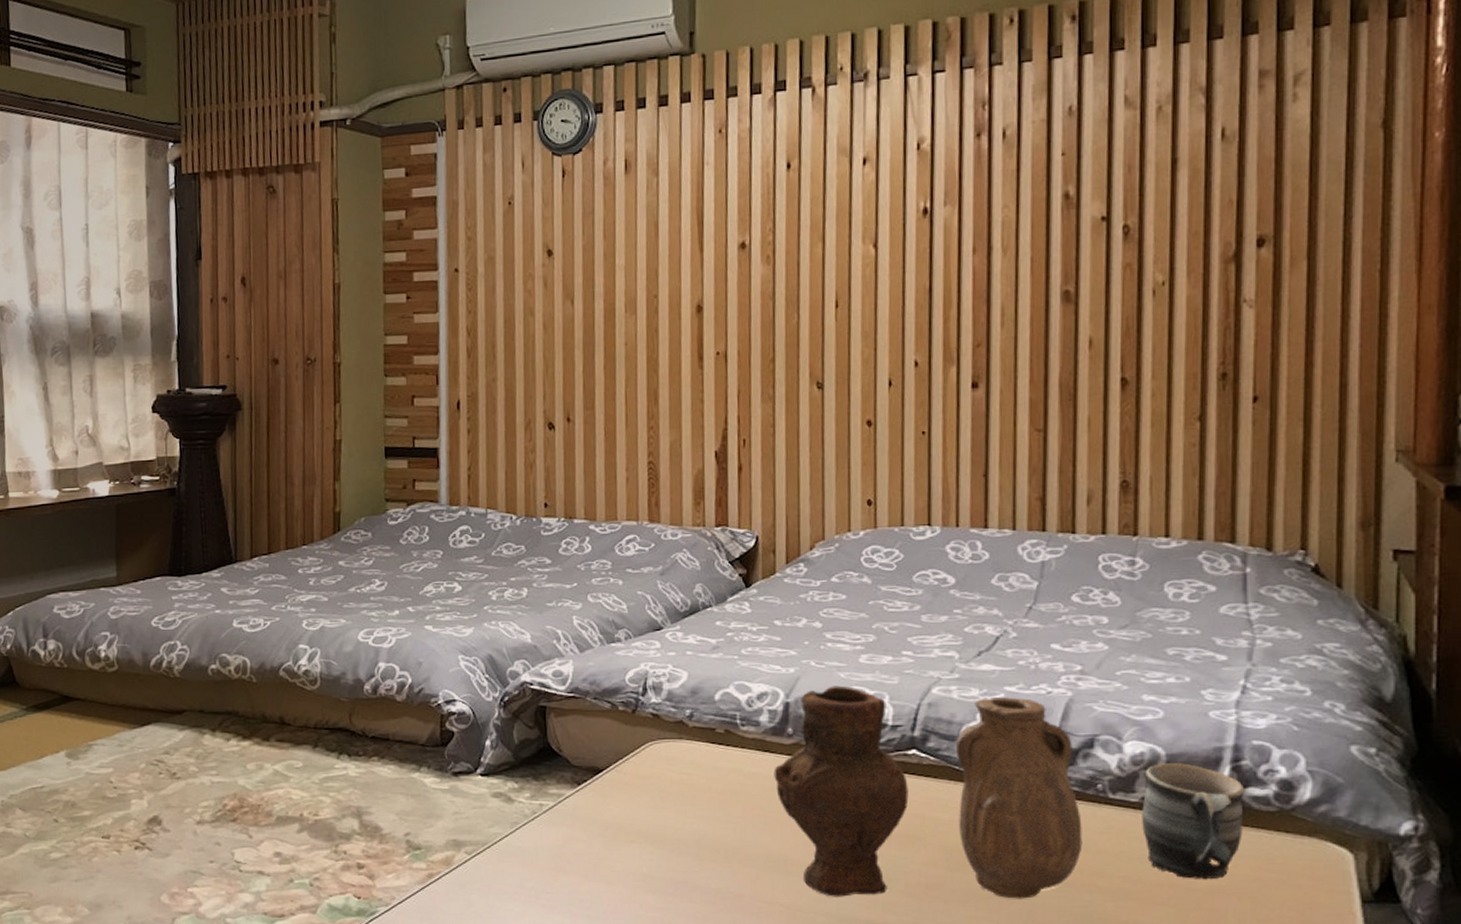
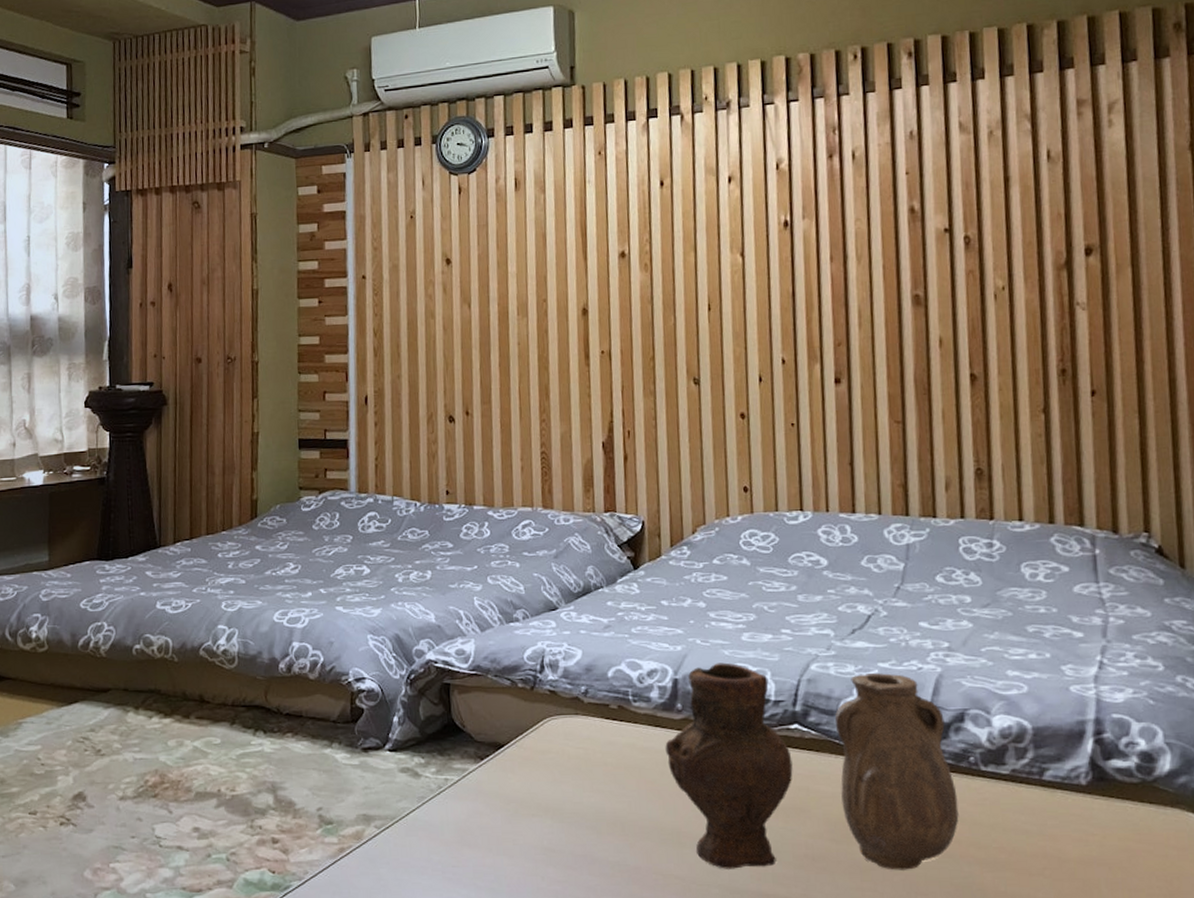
mug: present [1142,763,1245,880] -> none [1013,736,1109,851]

